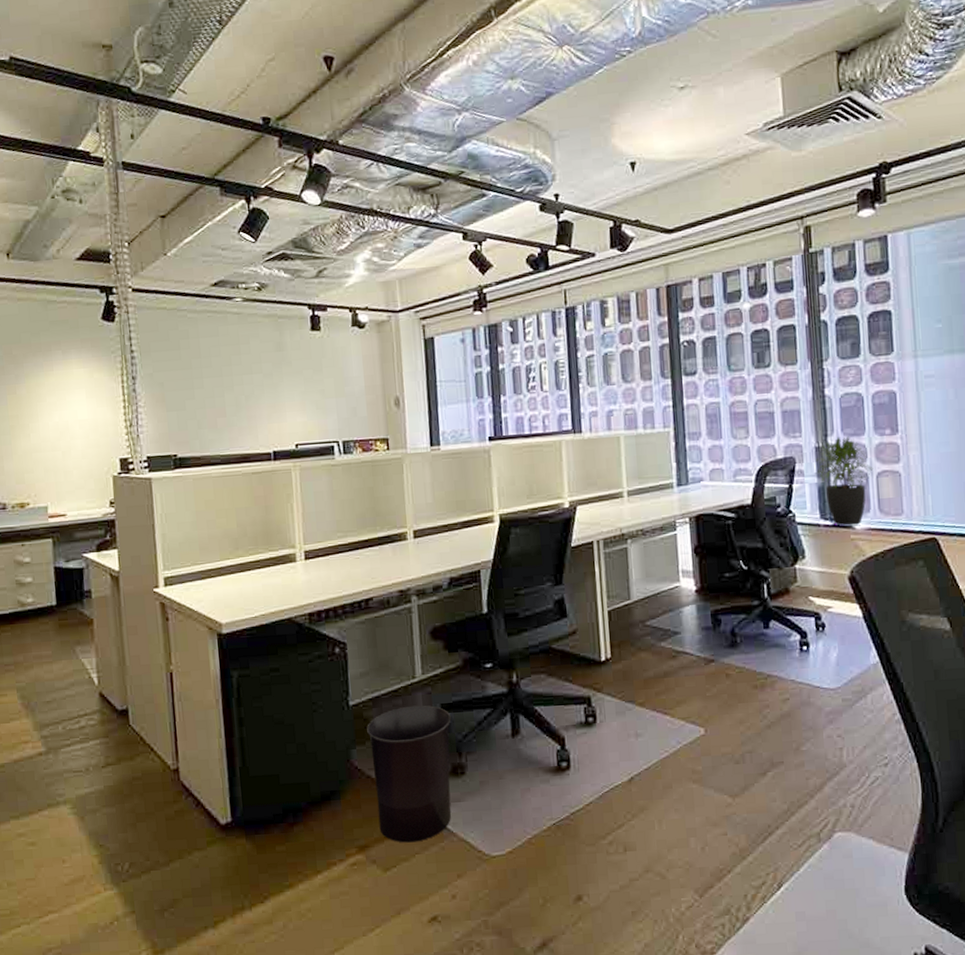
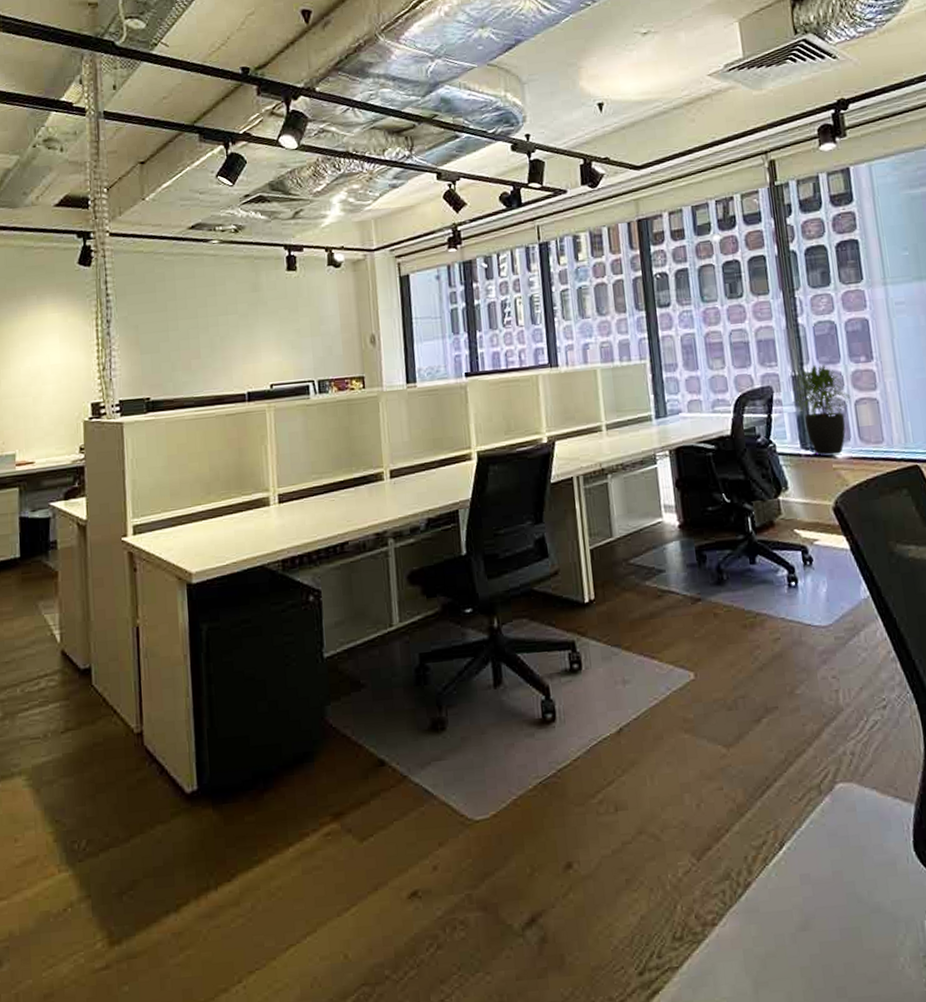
waste bin: present [367,705,452,843] -> none [342,655,432,809]

